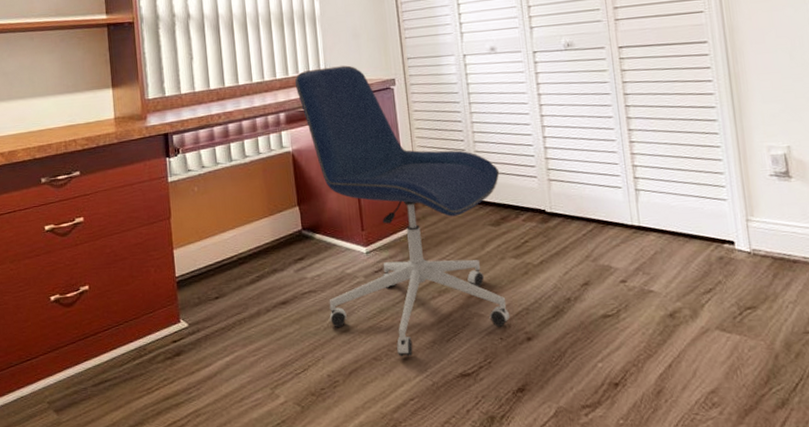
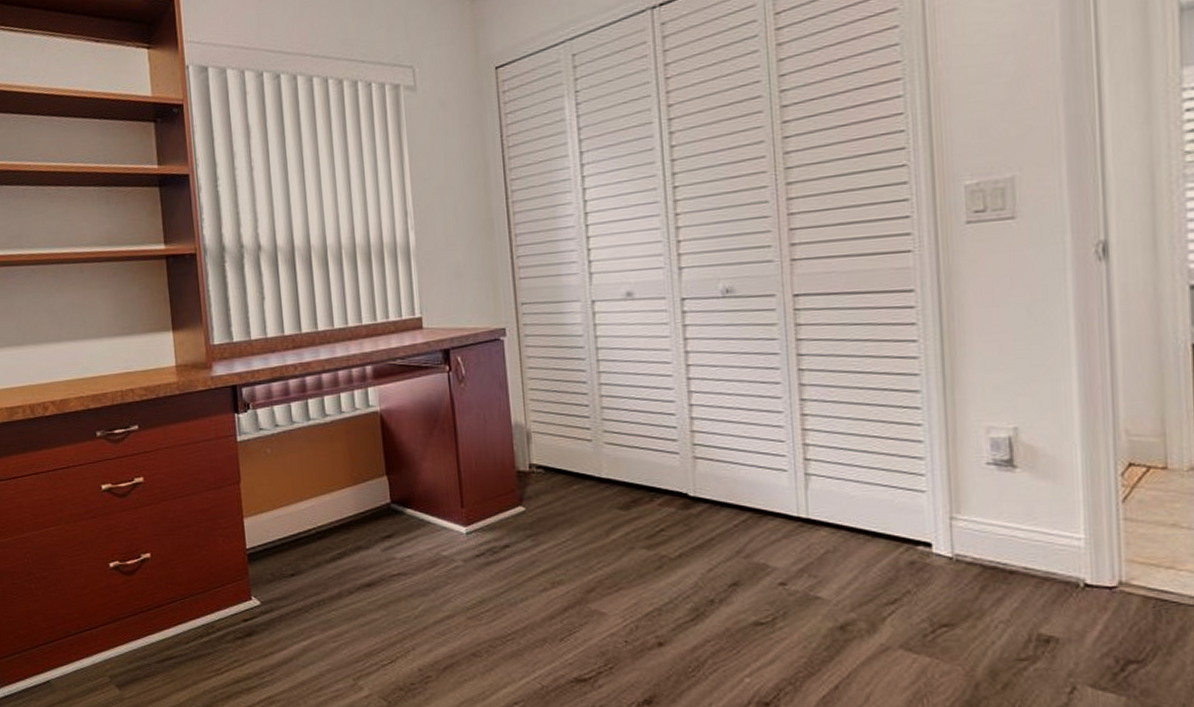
office chair: present [294,65,511,357] -> none [384,310,639,655]

